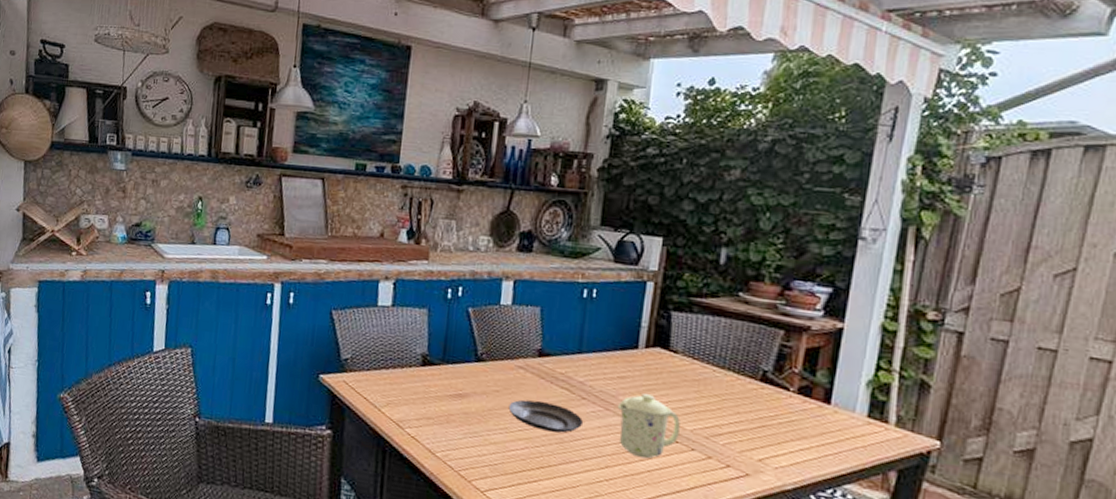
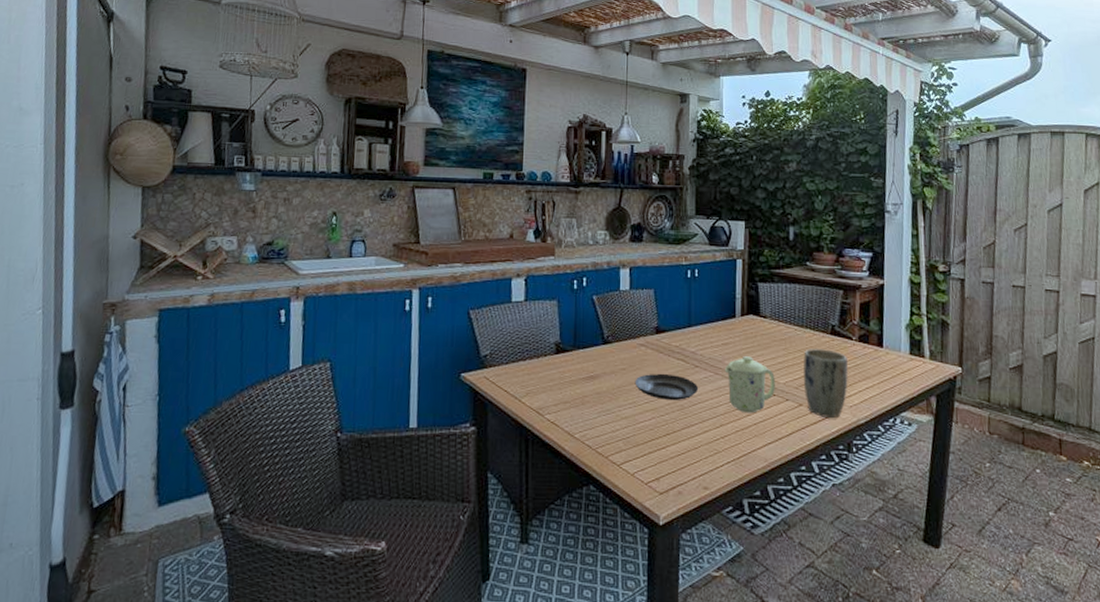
plant pot: none [716,395,779,479] -> present [803,349,848,419]

